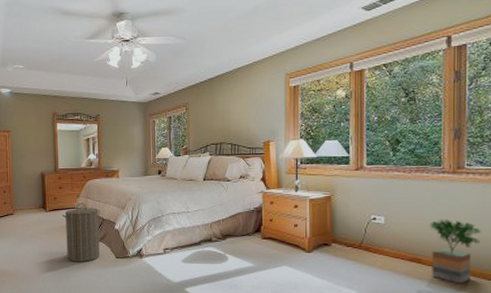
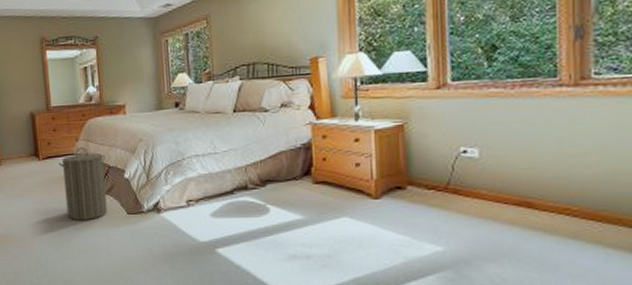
potted tree: present [428,219,482,284] -> none [541,147,619,234]

